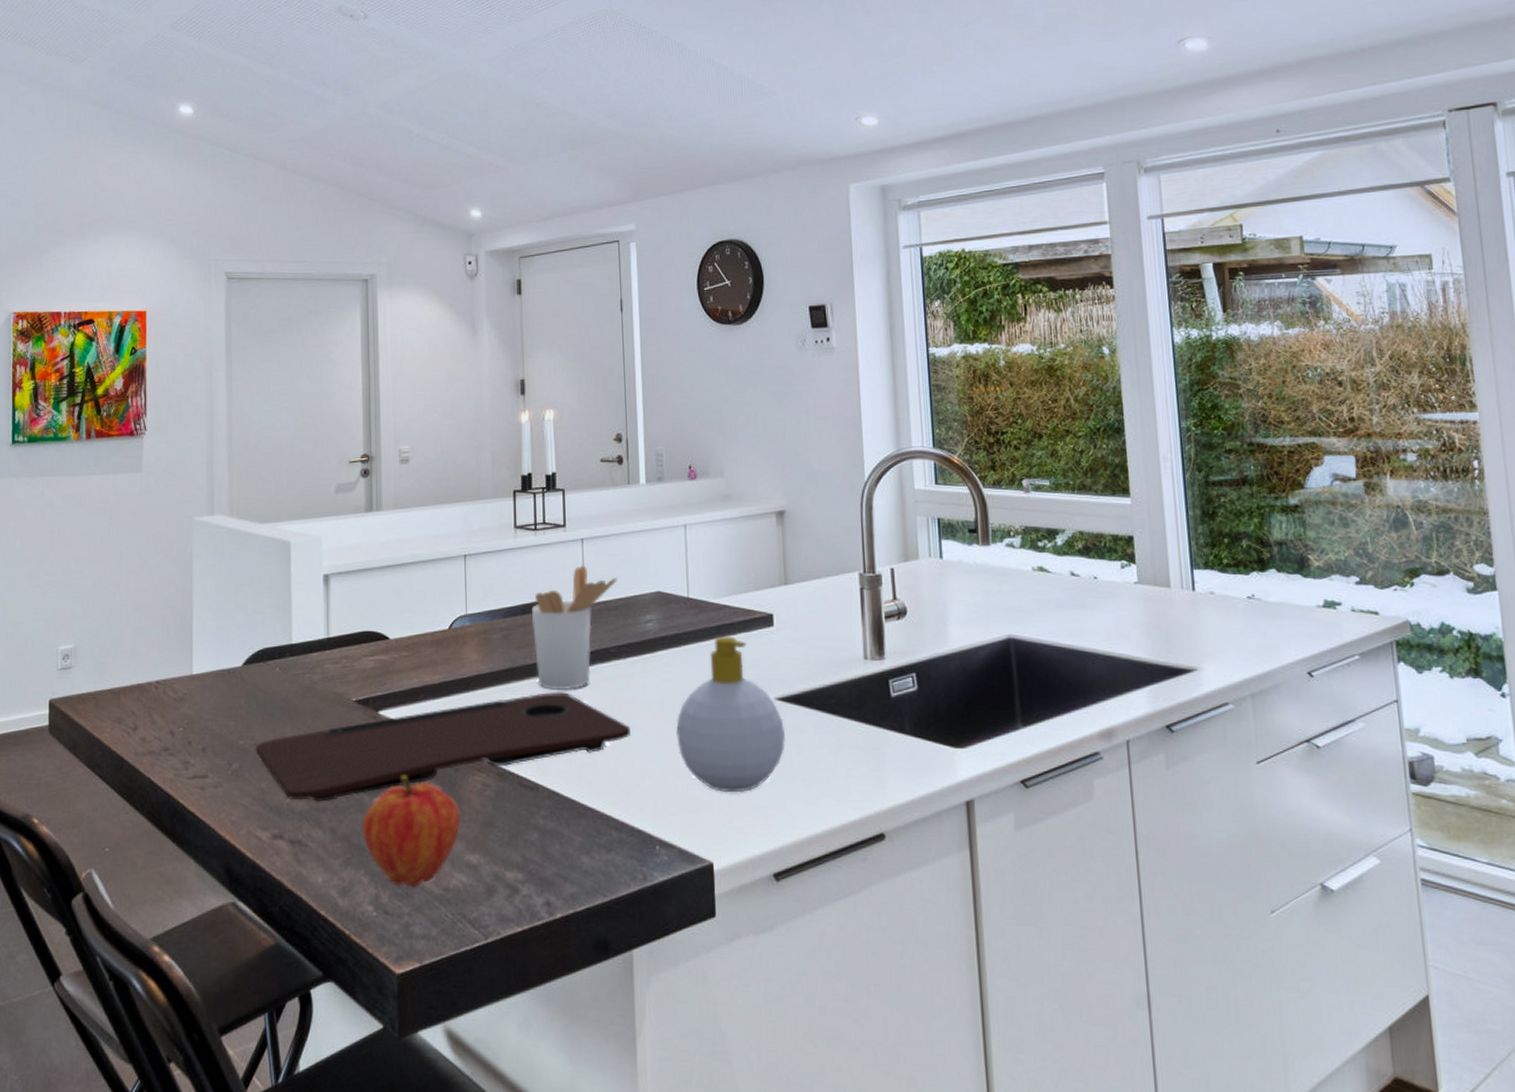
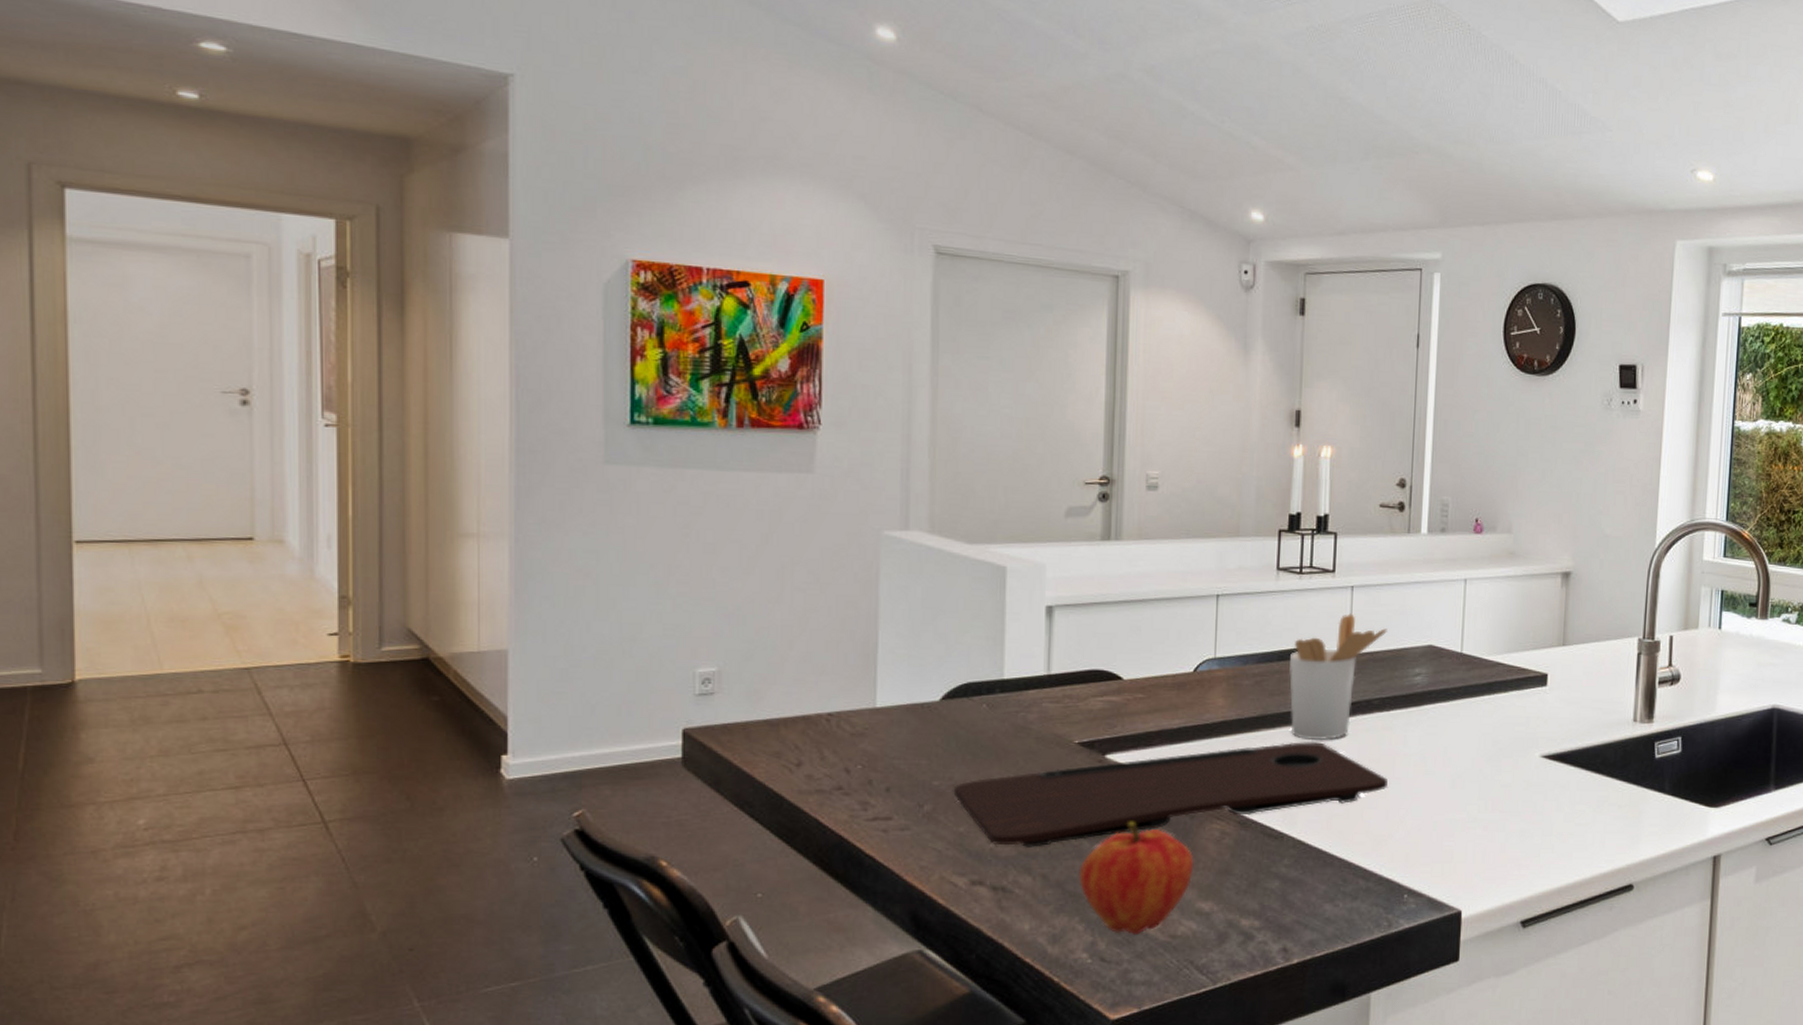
soap bottle: present [675,636,786,793] -> none [1435,693,1548,845]

